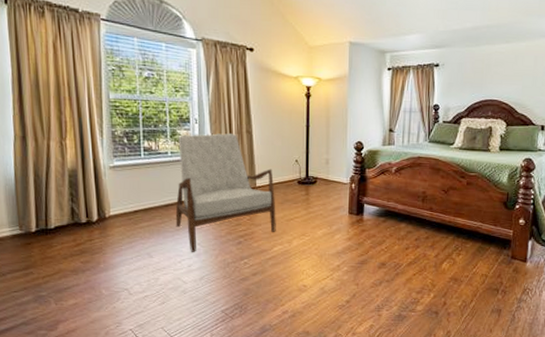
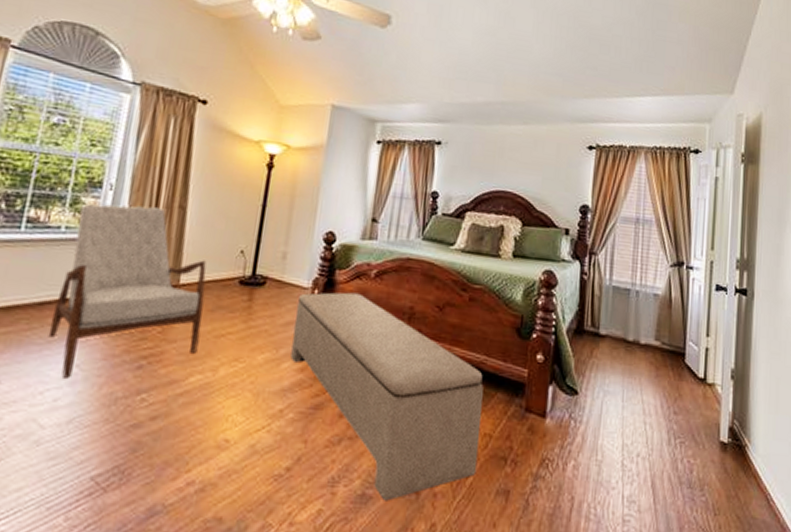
bench: none [340,184,480,319] -> present [291,292,484,501]

